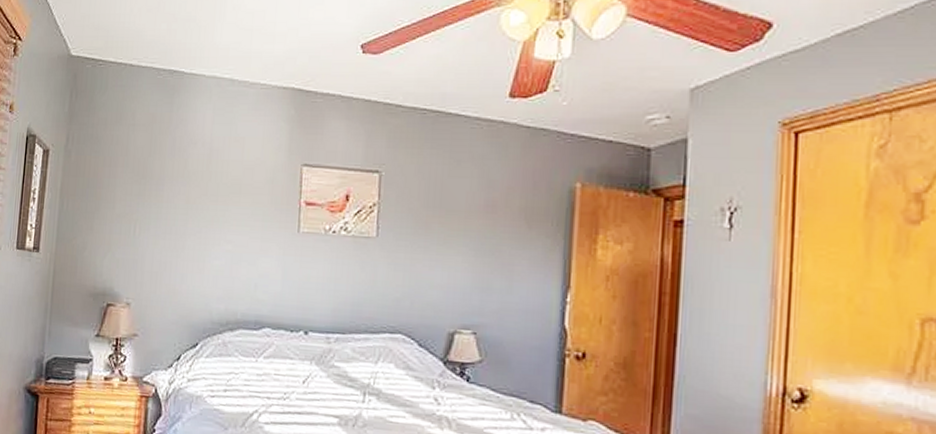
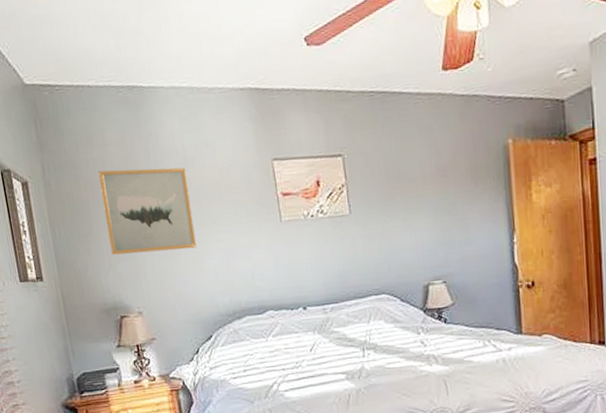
wall art: none [113,150,209,245] -> present [98,167,197,255]

